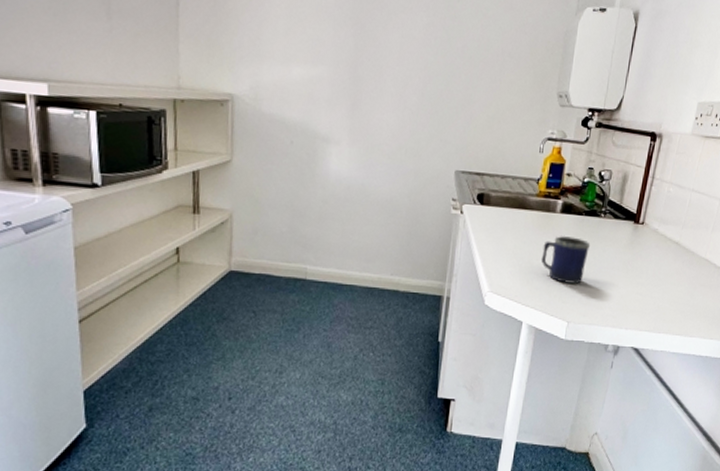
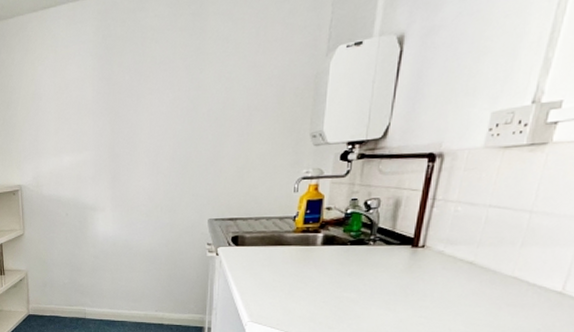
mug: present [541,235,591,284] -> none [303,265,359,310]

